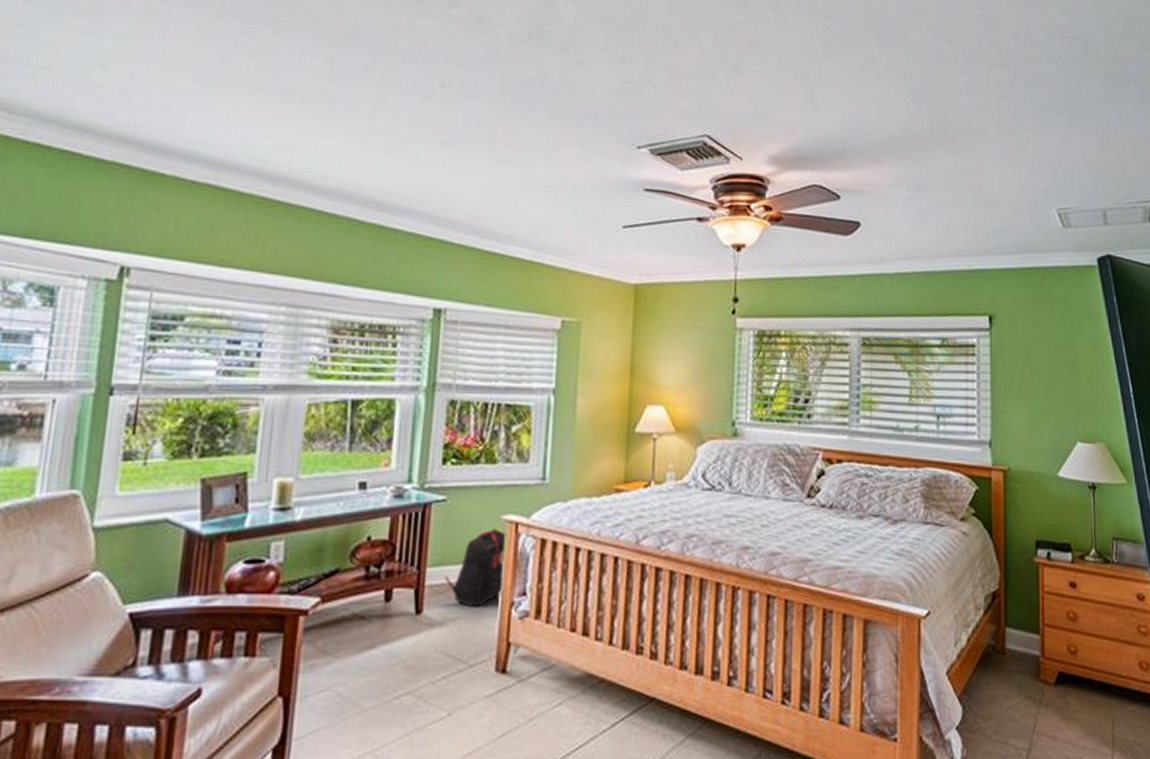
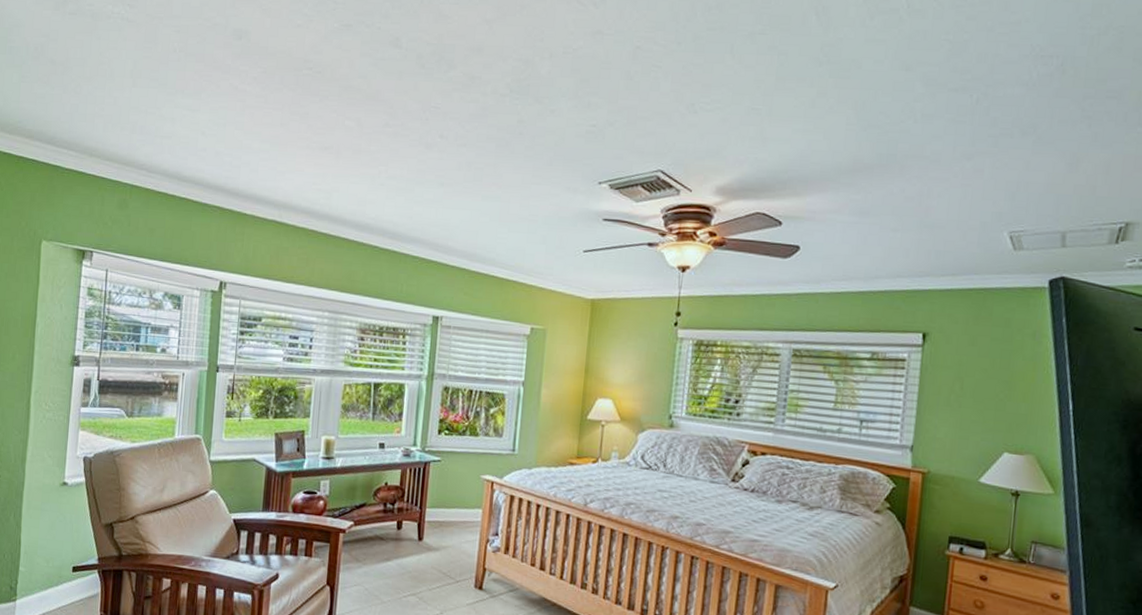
backpack: present [444,528,508,608] -> none [439,484,486,541]

